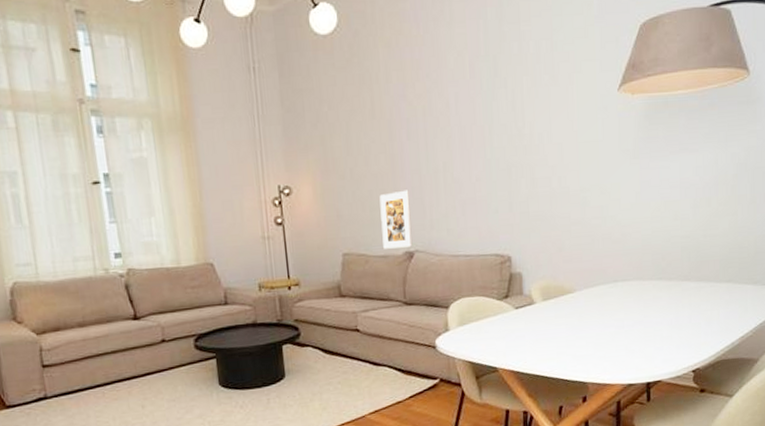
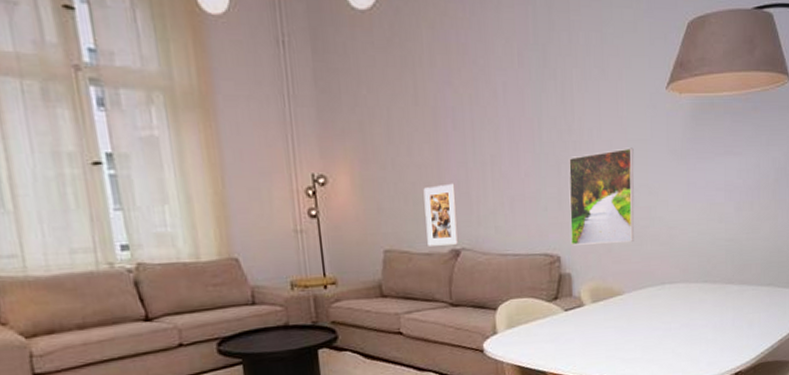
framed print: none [519,149,586,246] -> present [569,148,634,246]

